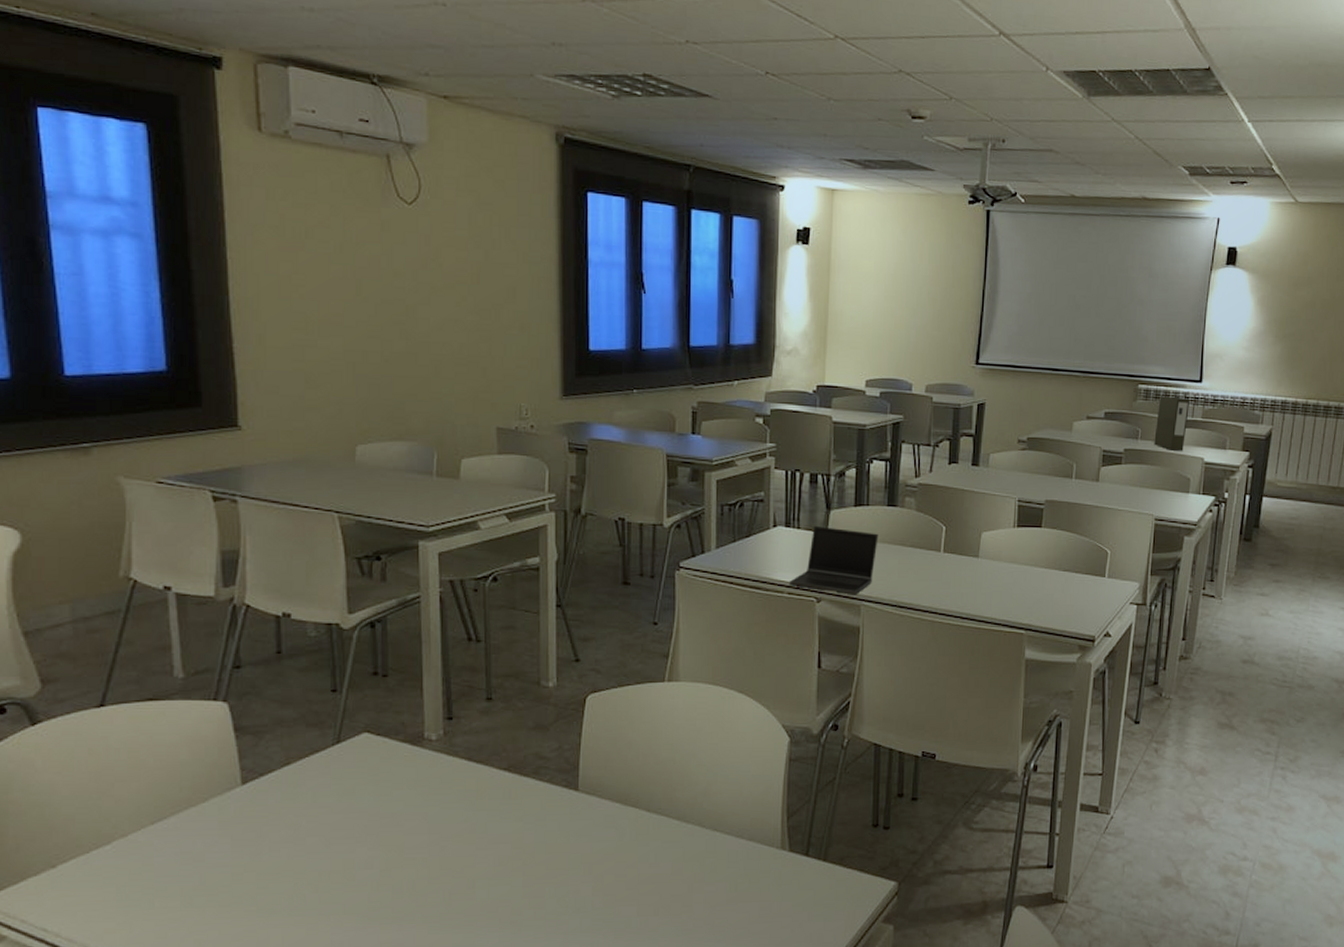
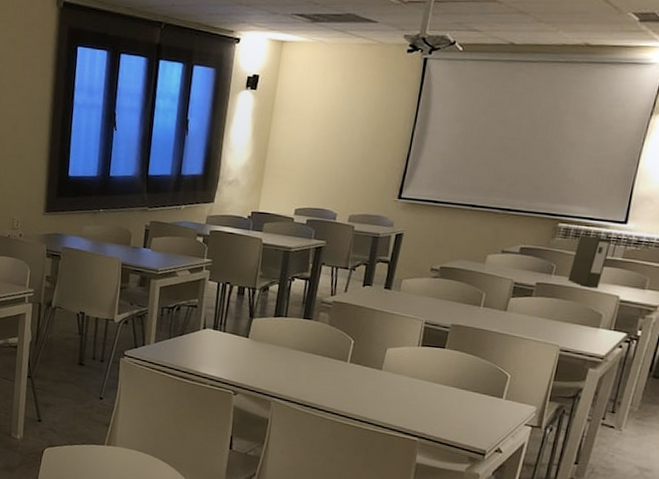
laptop computer: present [789,526,879,595] -> none [211,331,293,392]

